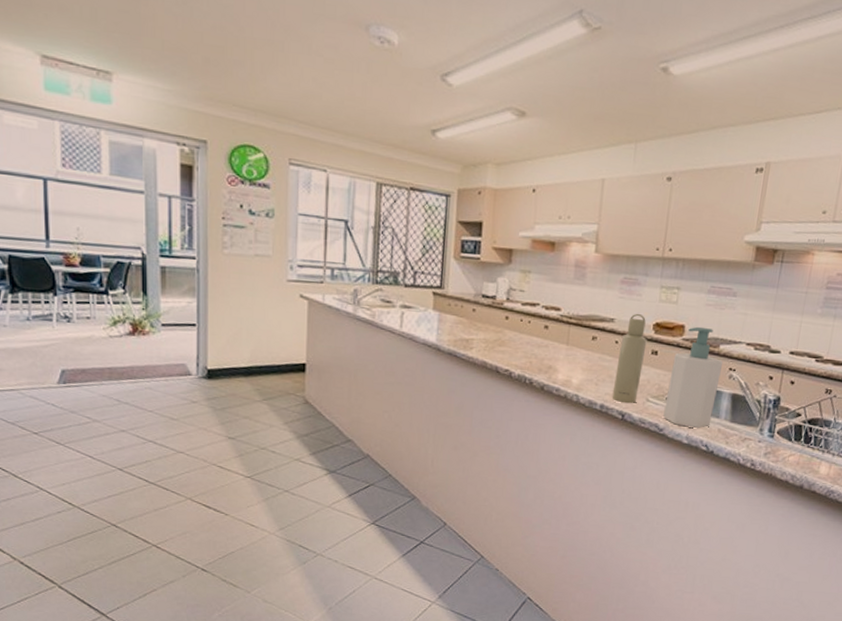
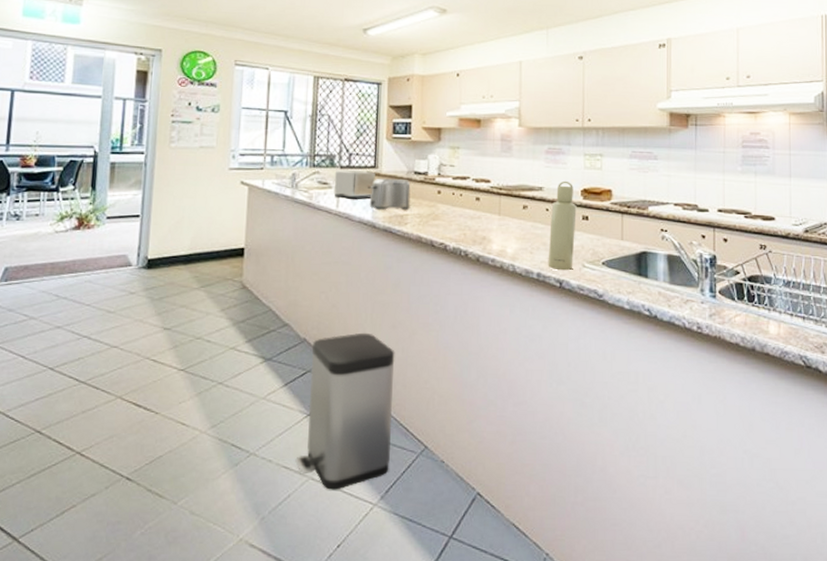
pedal bin: none [359,451,456,589] -> present [295,332,395,490]
toaster: none [397,288,441,321] -> present [333,170,375,199]
toaster: none [434,299,478,335] -> present [369,178,411,211]
soap bottle: present [663,326,724,429] -> none [601,190,654,293]

